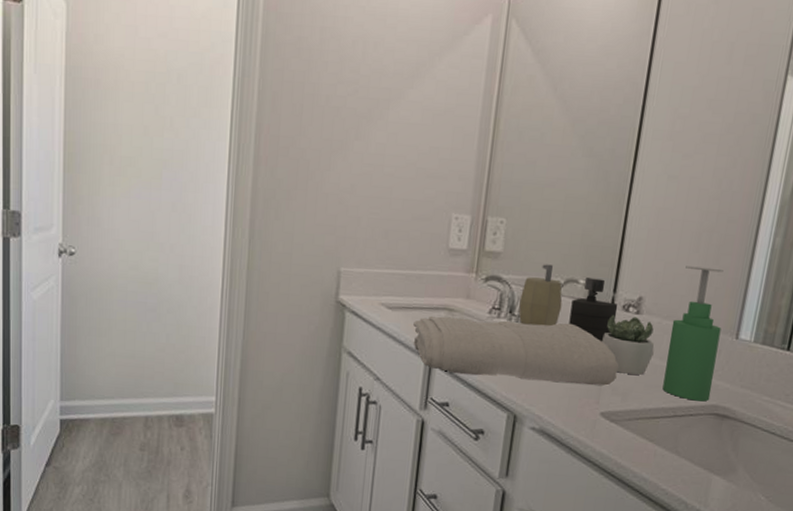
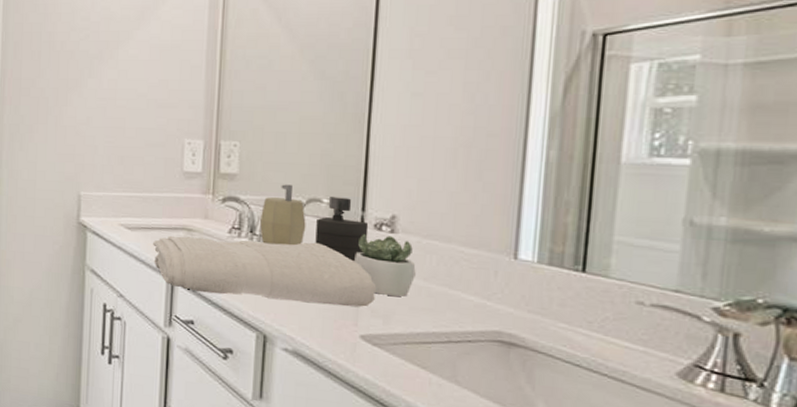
soap dispenser: present [662,266,724,402] -> none [430,183,495,327]

